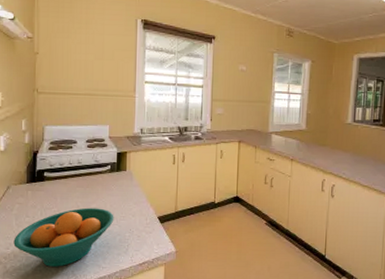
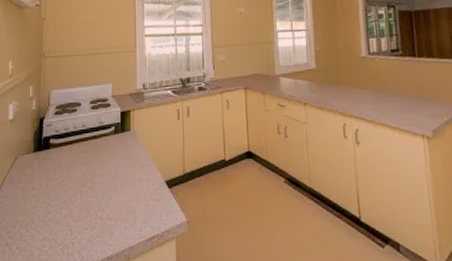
fruit bowl: present [13,207,114,267] -> none [19,175,120,246]

